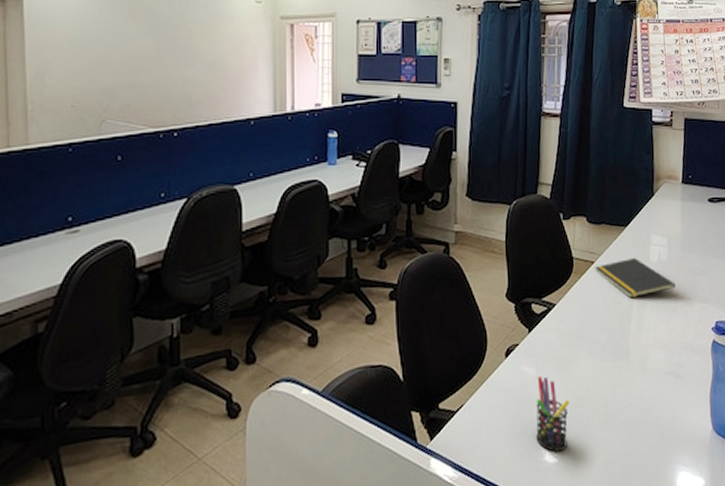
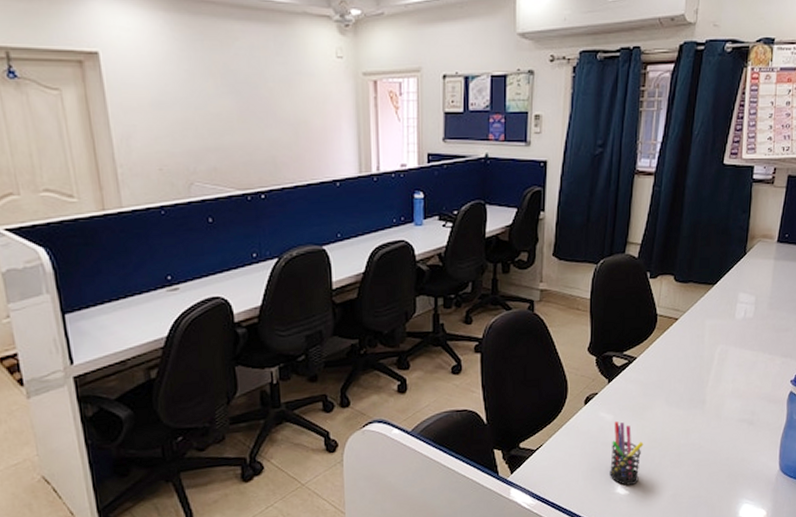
notepad: present [594,258,676,299] -> none [678,315,759,353]

